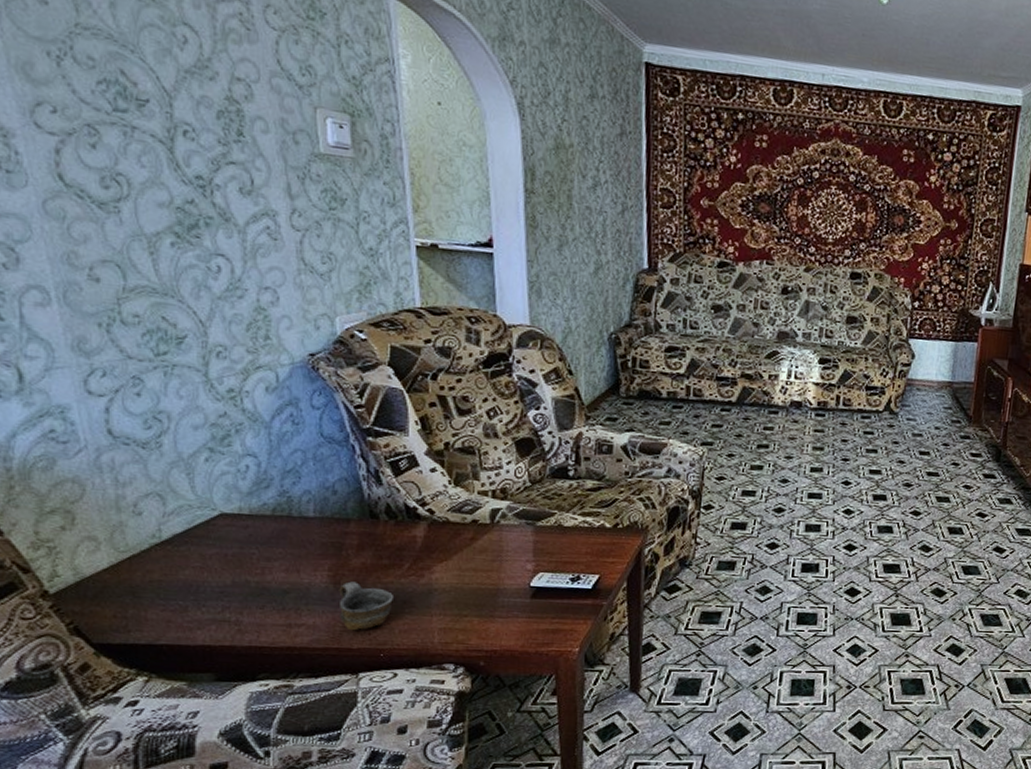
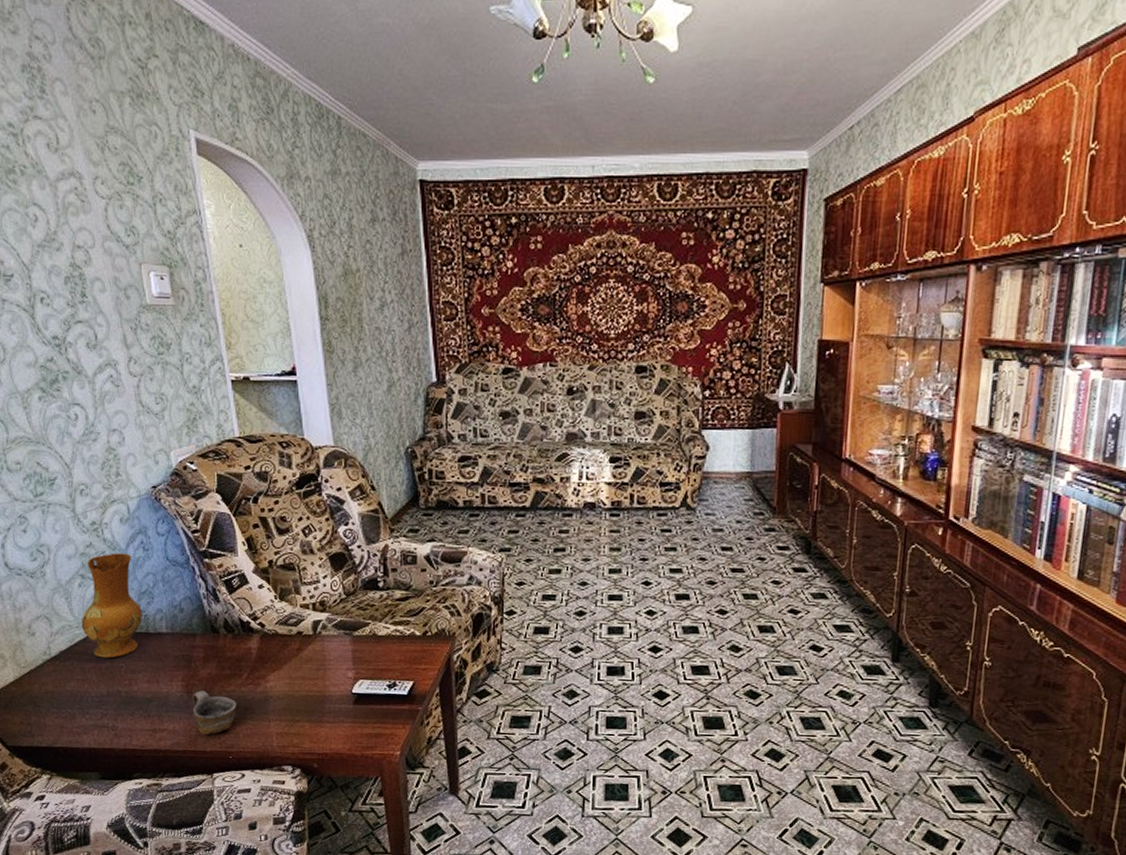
ceramic jug: none [205,425,285,544] -> present [81,553,143,659]

